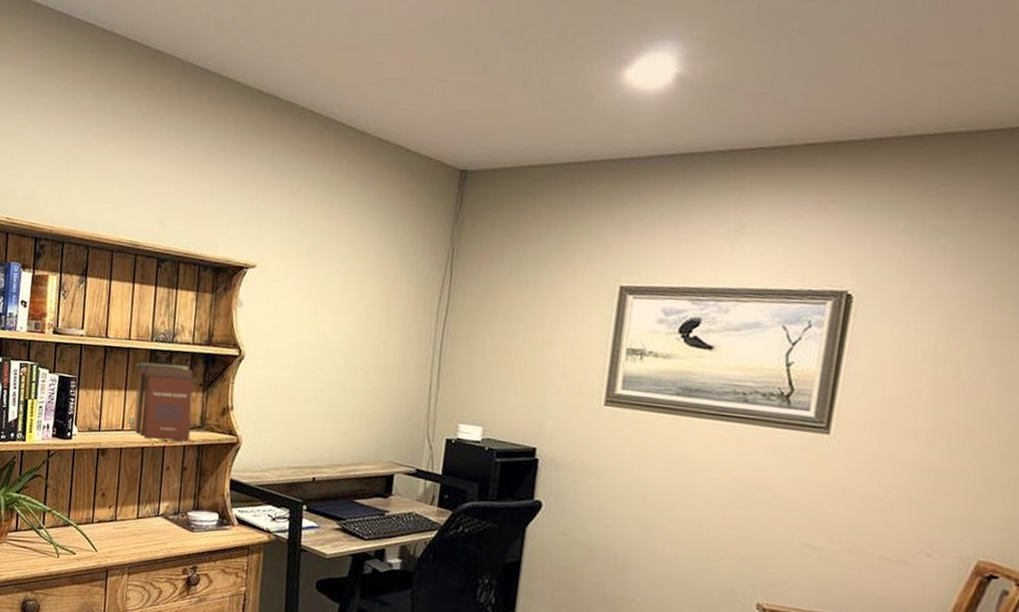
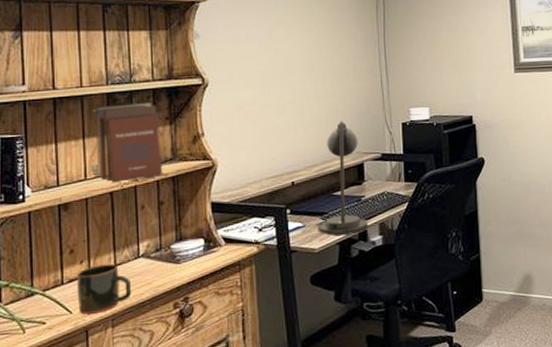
mug: none [103,513,149,559] -> present [76,263,132,315]
desk lamp: none [332,422,392,550] -> present [318,121,368,236]

